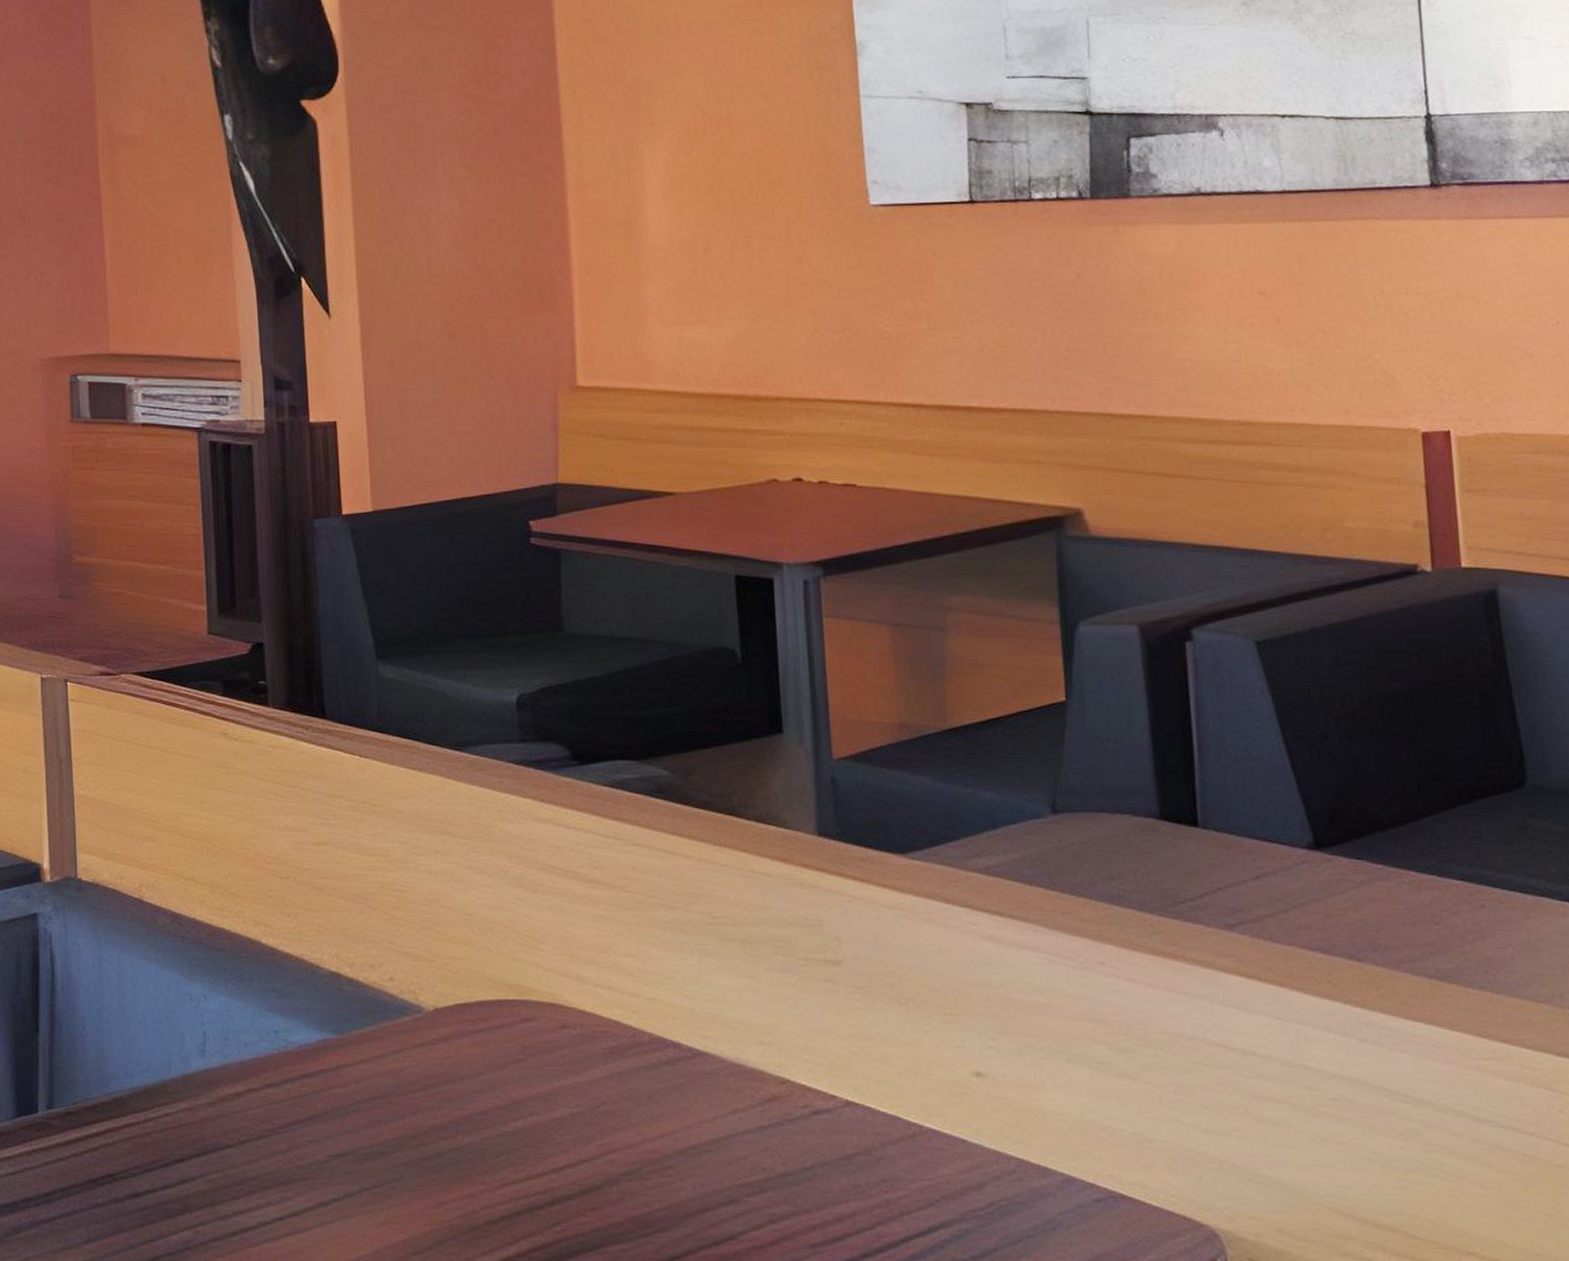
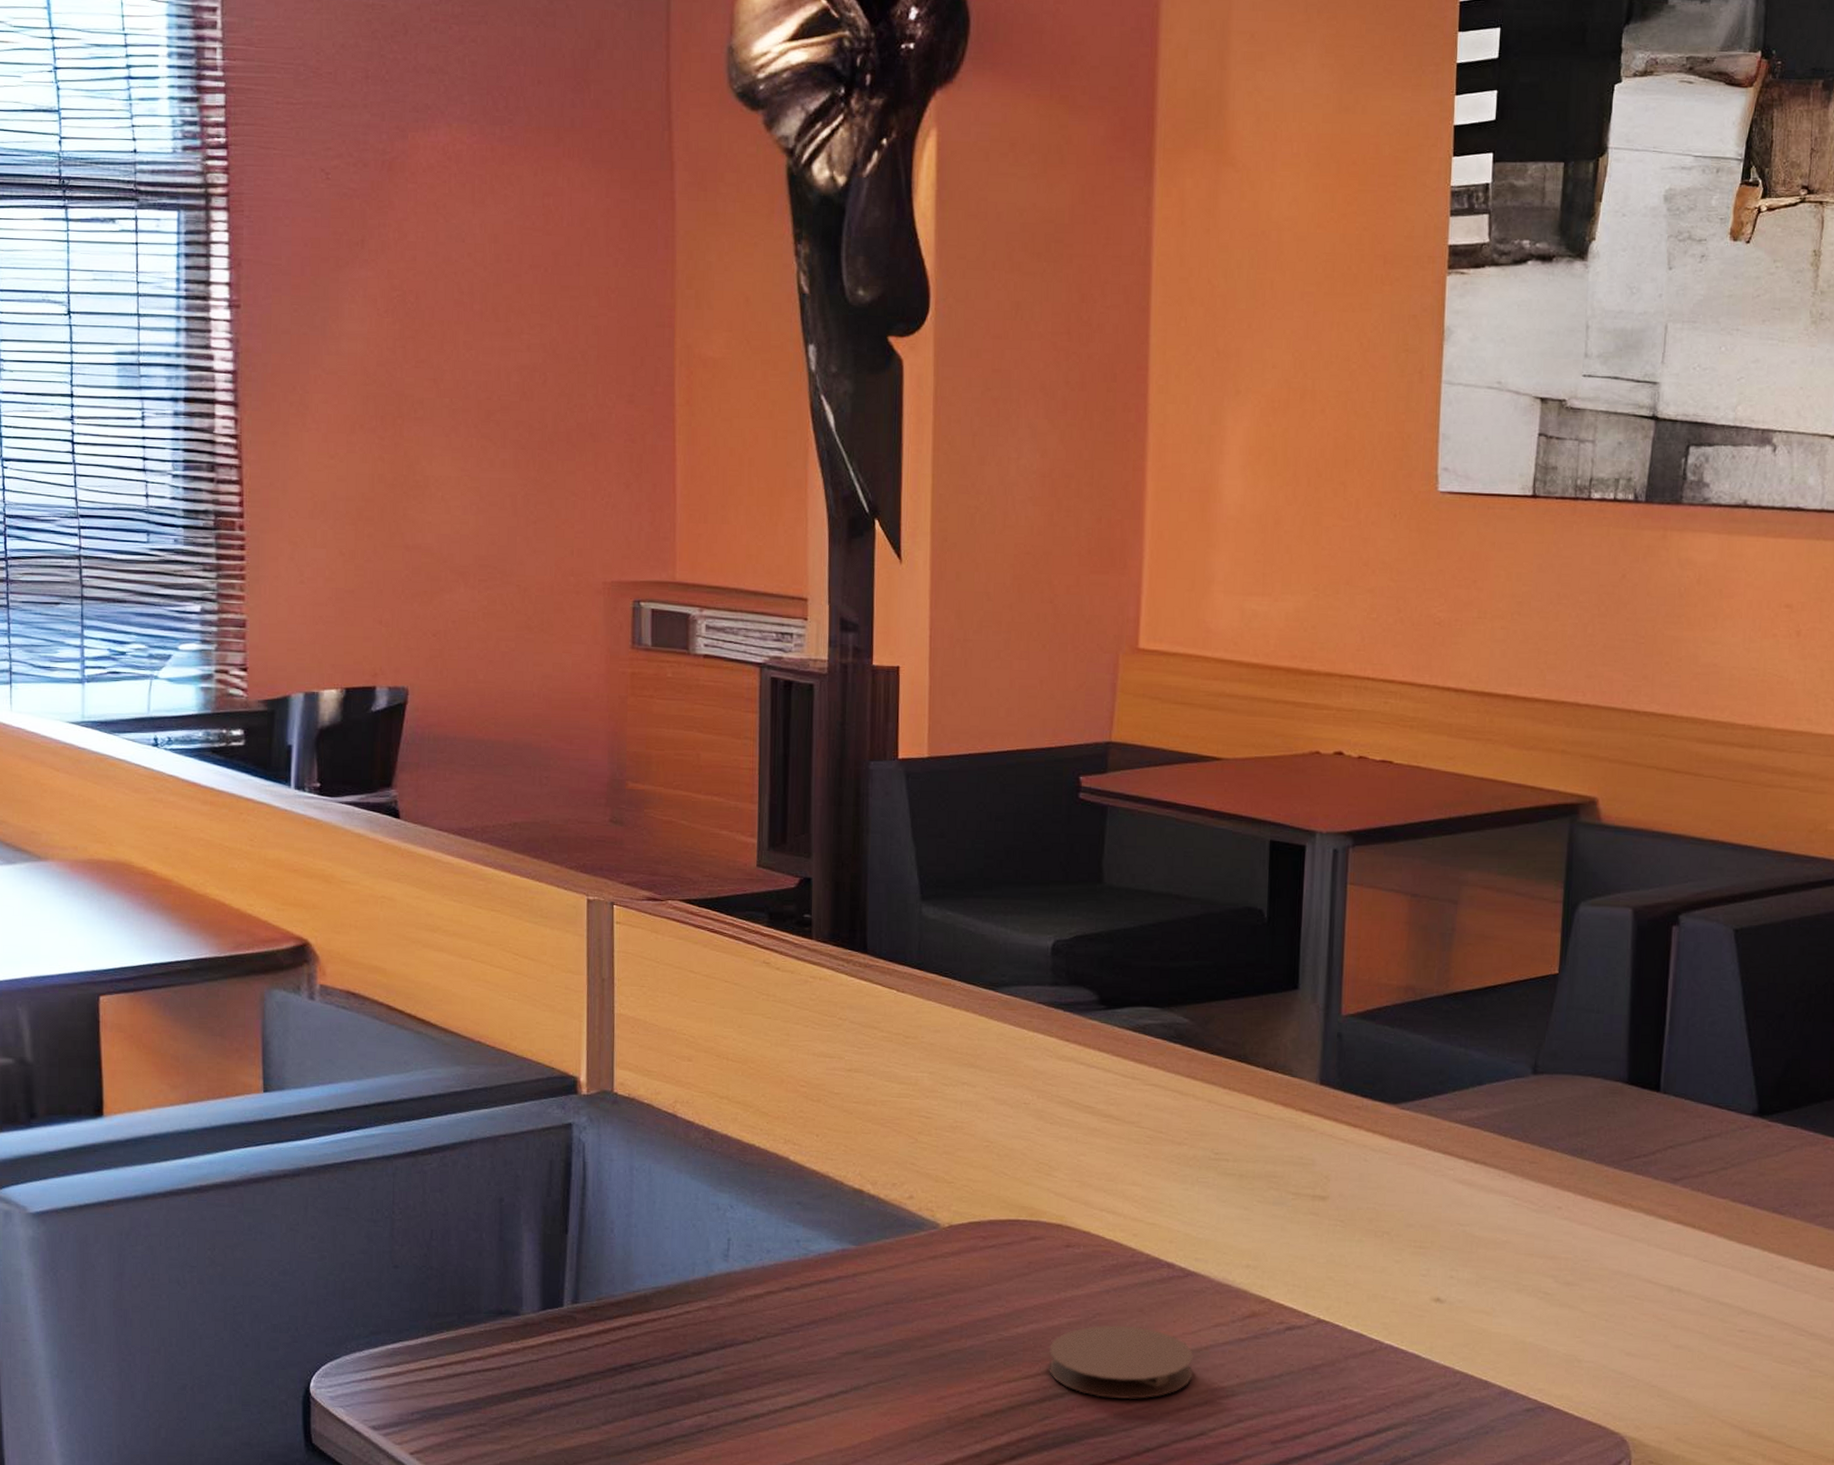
coaster: none [554,1114,713,1200] -> present [1049,1324,1194,1400]

